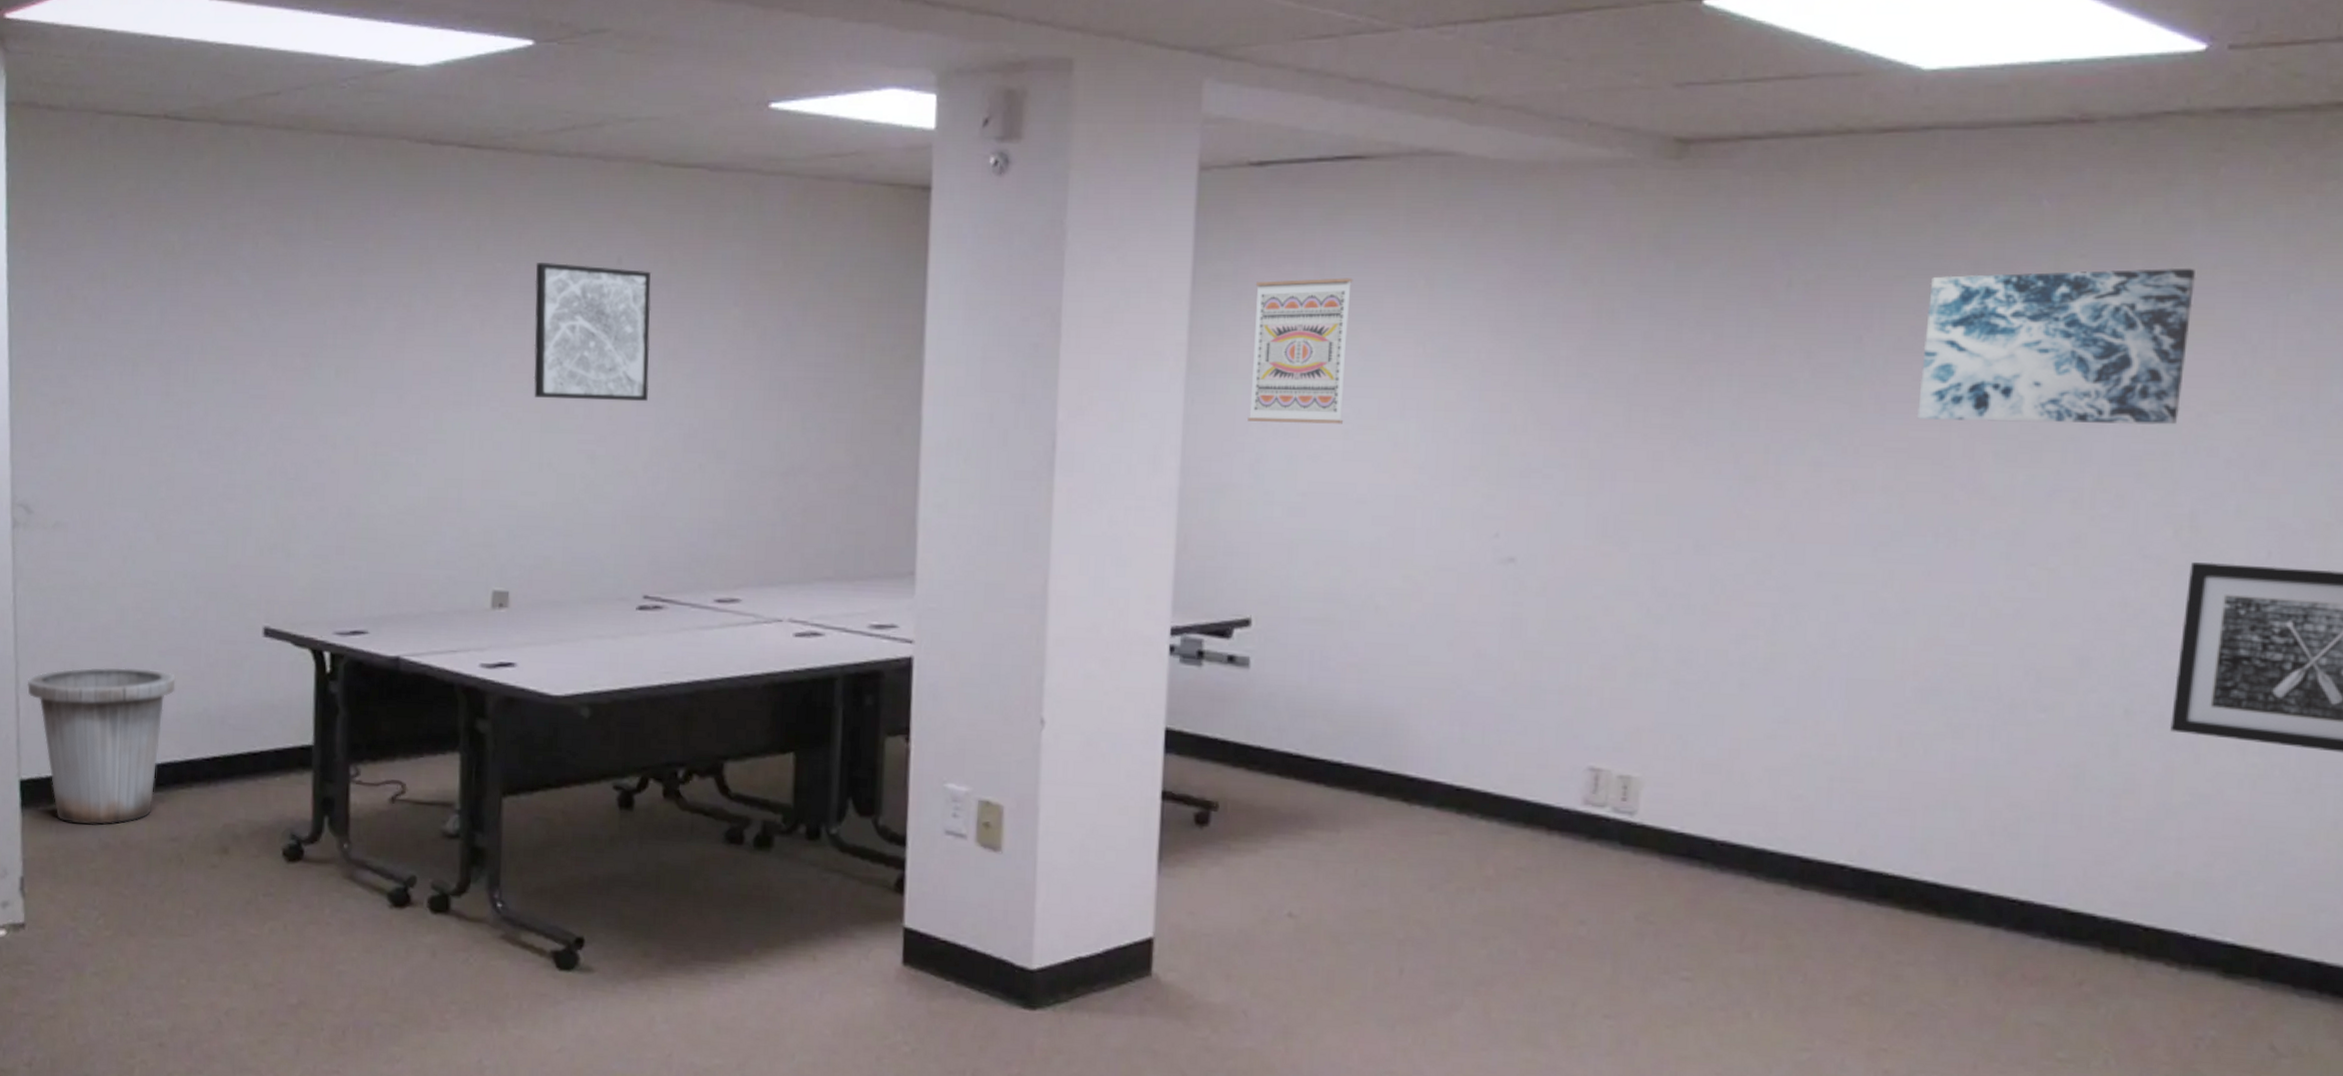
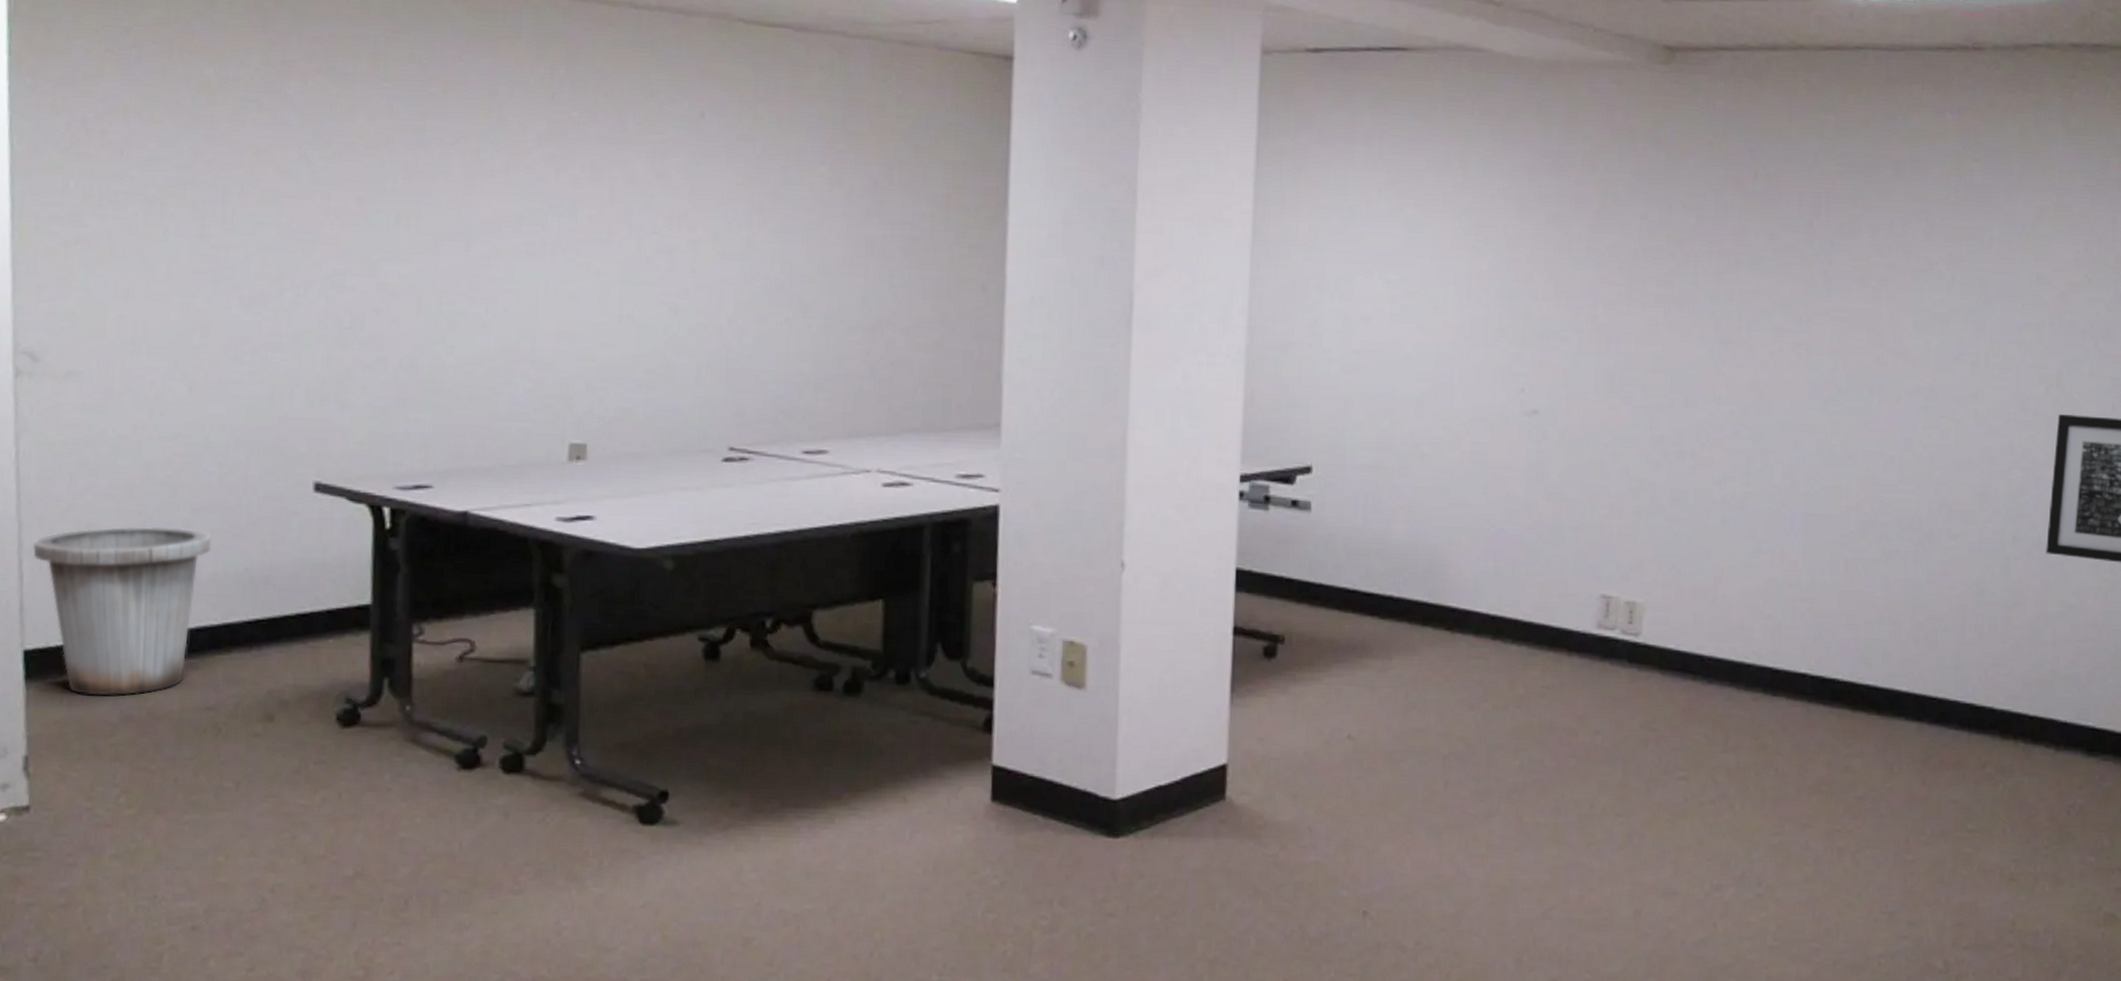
wall art: present [533,263,652,402] -> none [612,114,736,256]
wall art: present [1247,278,1353,424] -> none [1307,157,1398,289]
wall art: present [1917,268,2196,425] -> none [1856,172,2058,302]

